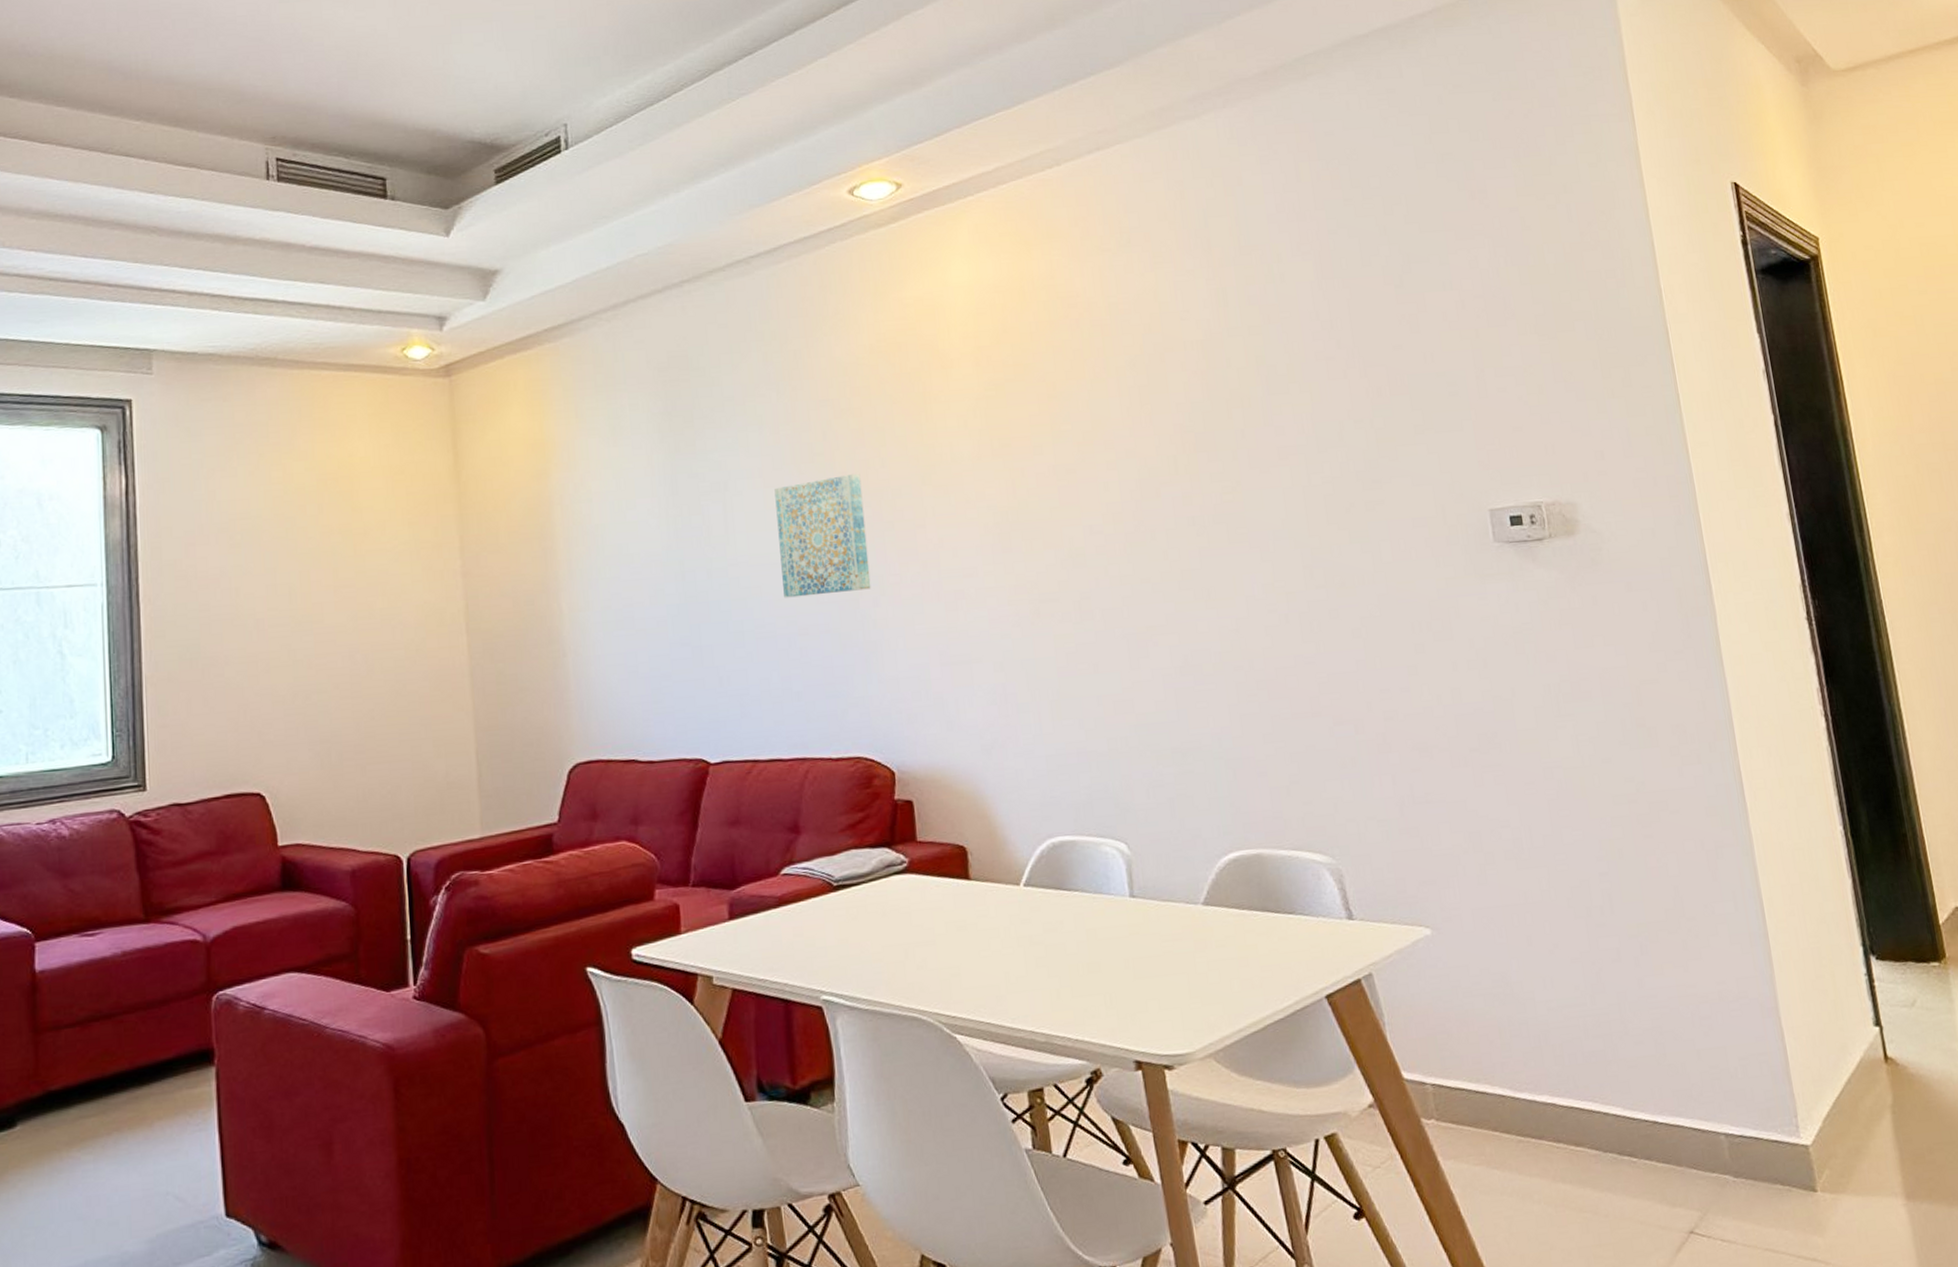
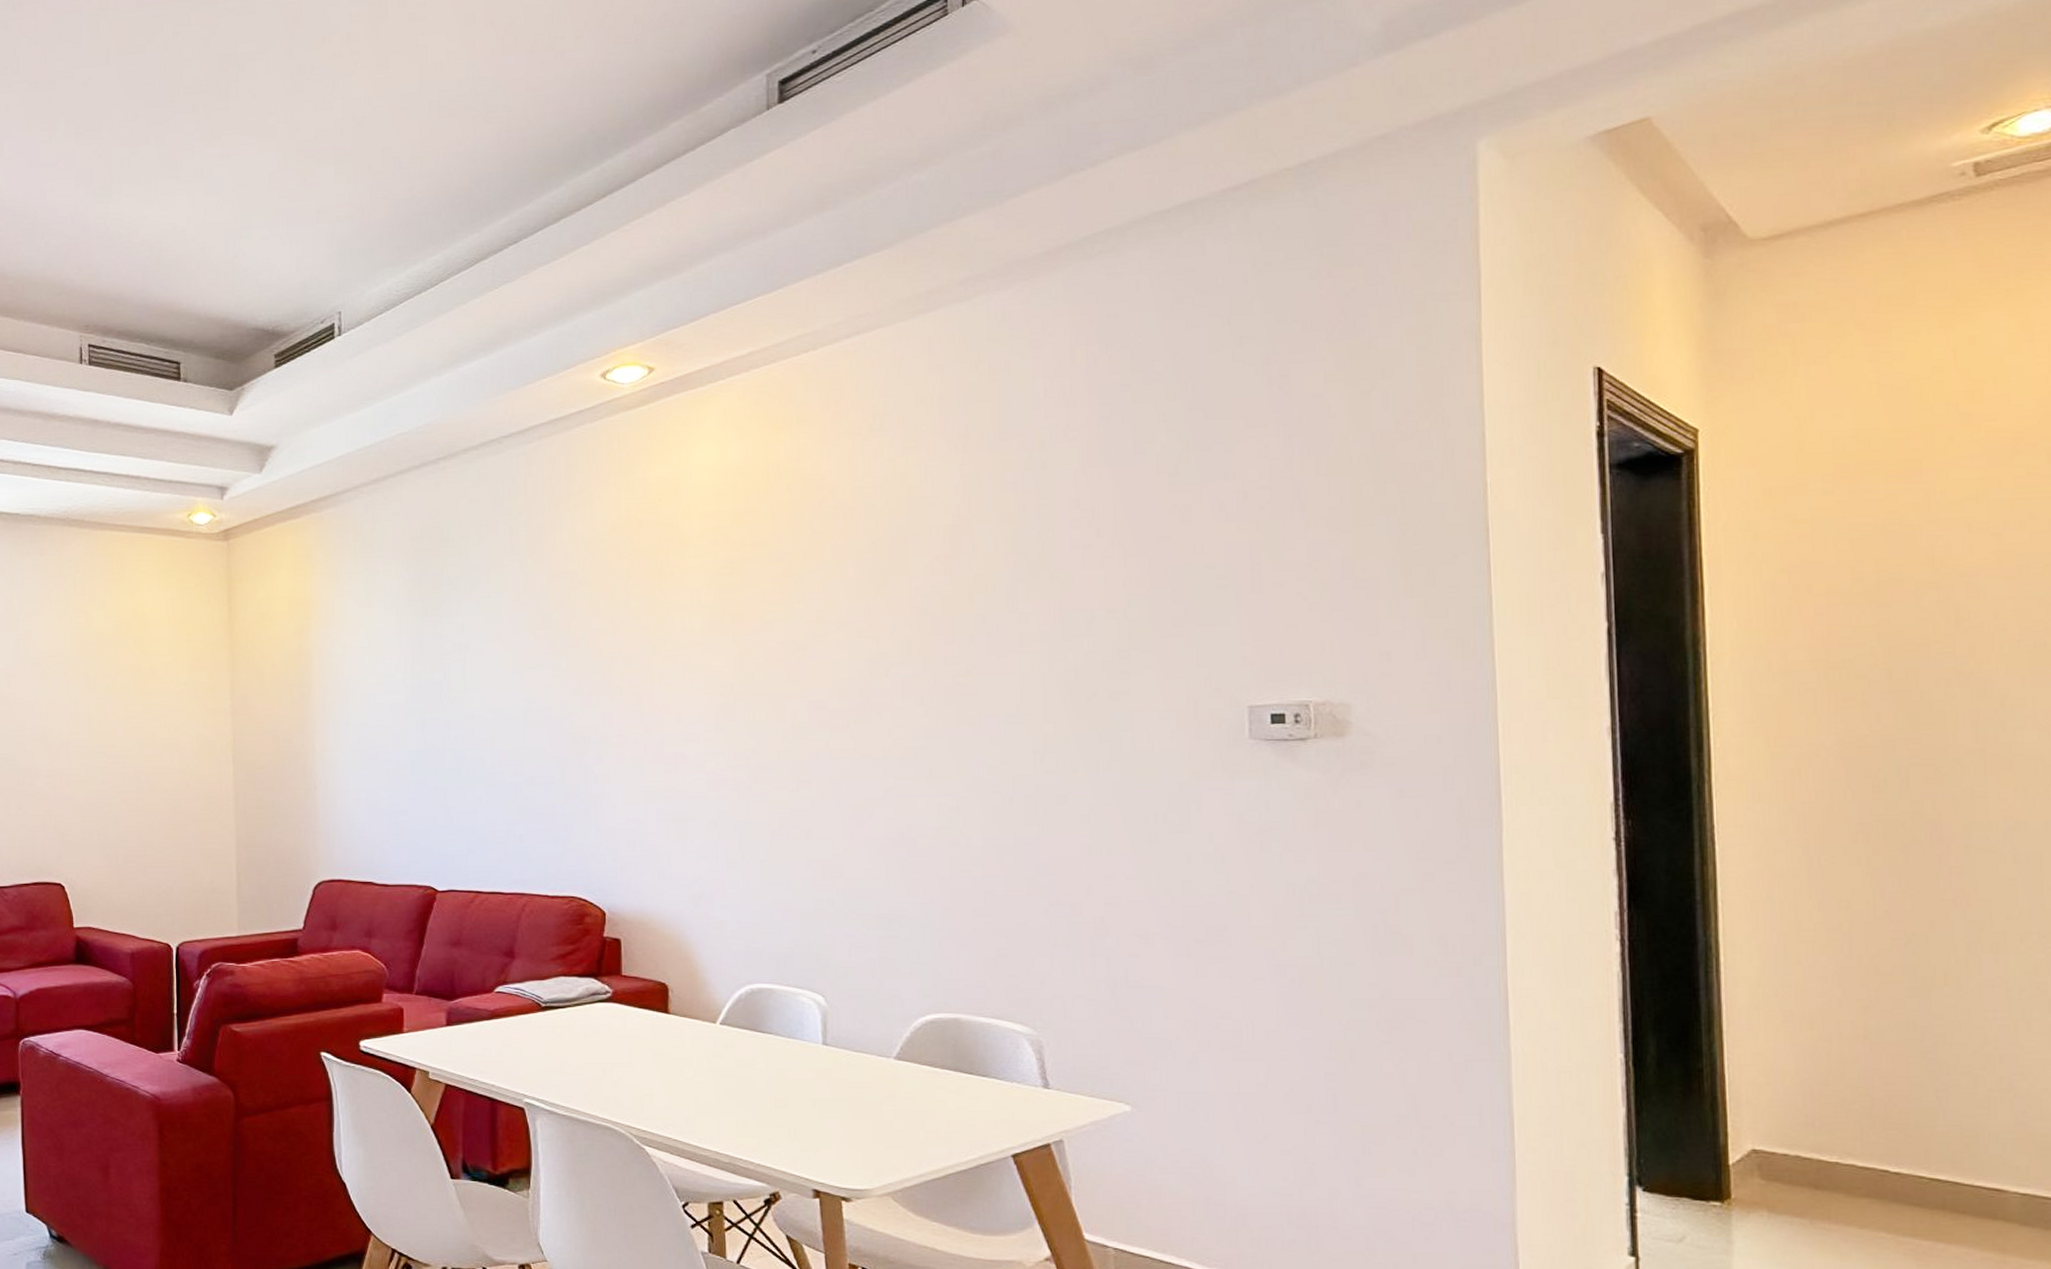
wall art: present [774,473,871,598] -> none [511,641,596,751]

